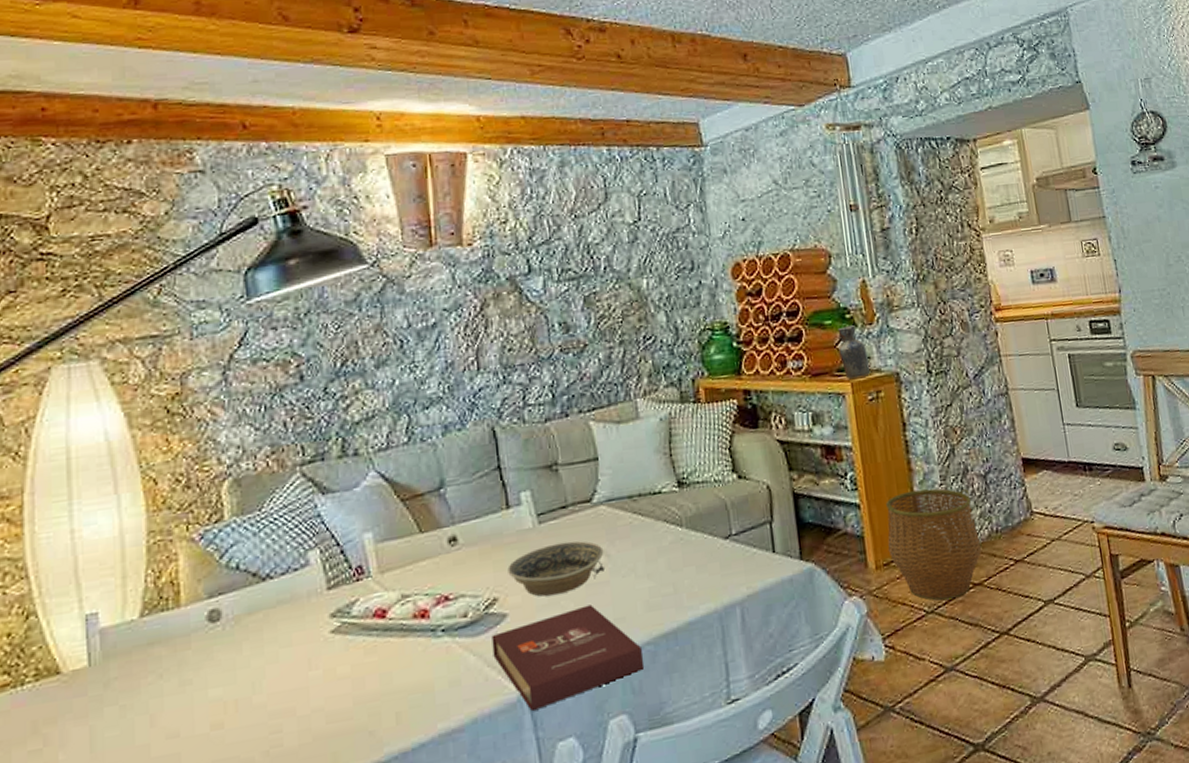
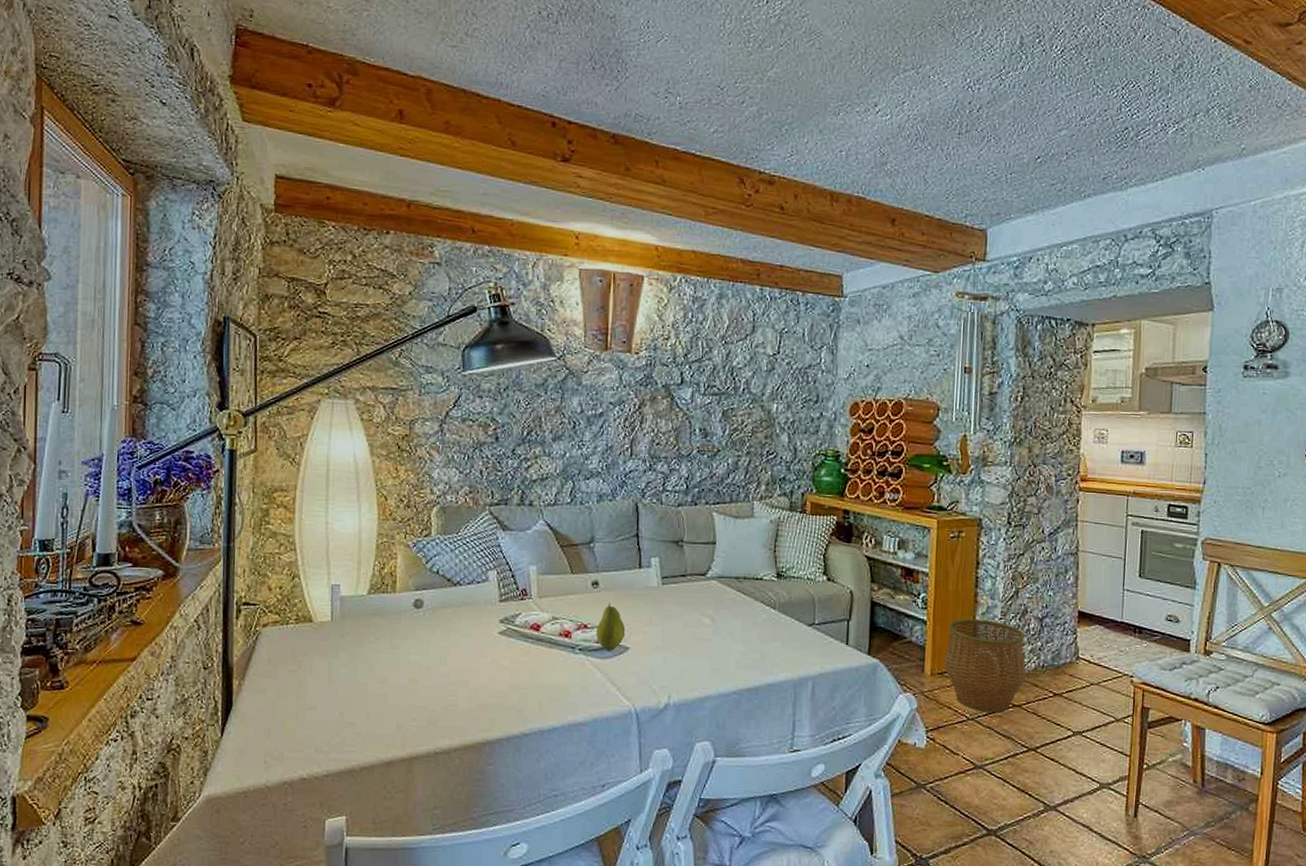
fruit: none [460,561,500,625] -> present [595,603,626,652]
book: present [491,604,644,711] -> none [615,654,729,723]
bowl: present [507,541,606,597] -> none [634,602,710,641]
ceramic jug: present [838,325,871,380] -> none [931,472,957,518]

